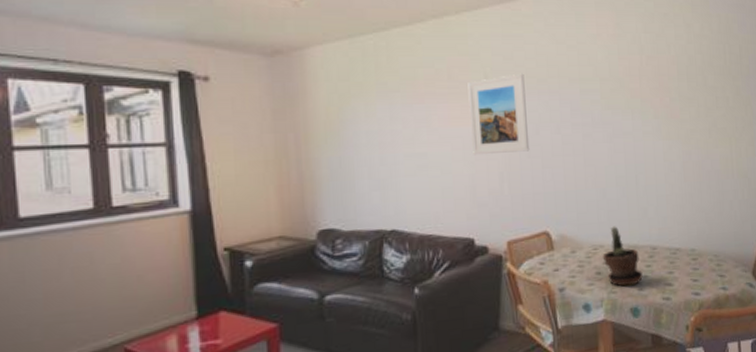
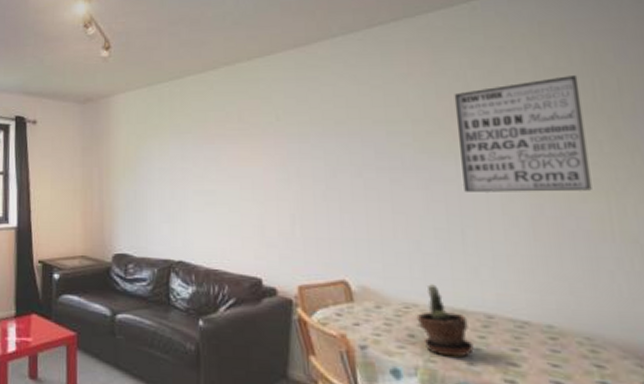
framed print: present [467,73,530,156] -> none [258,115,326,196]
wall art: none [631,42,722,143] -> present [454,75,592,192]

